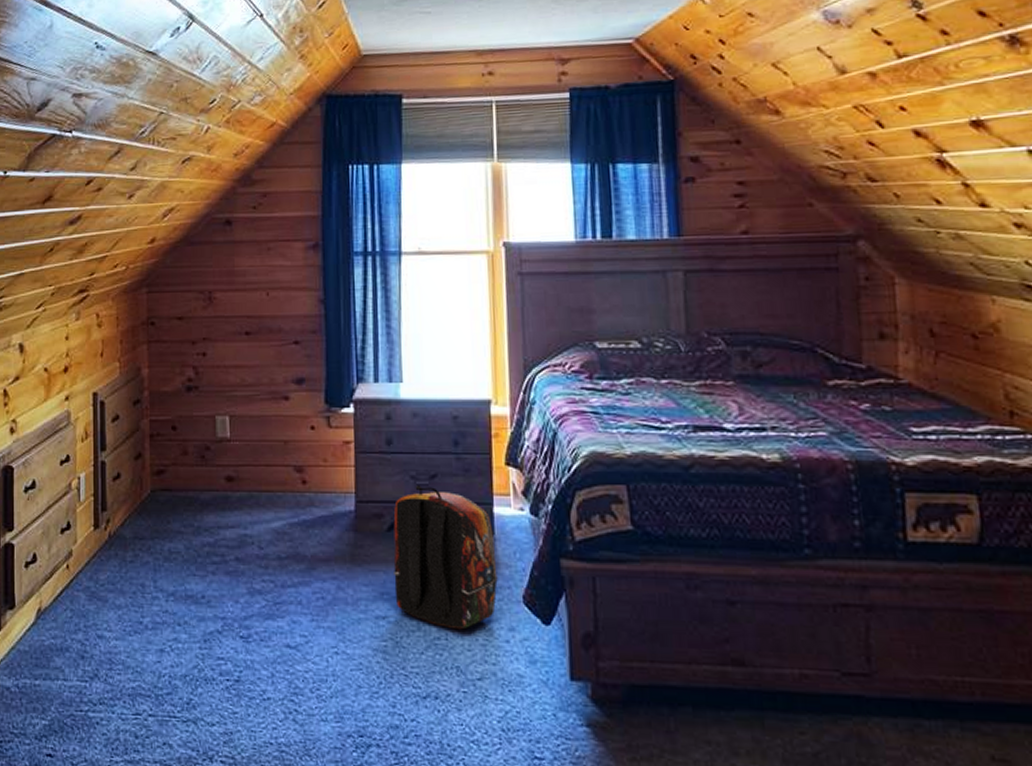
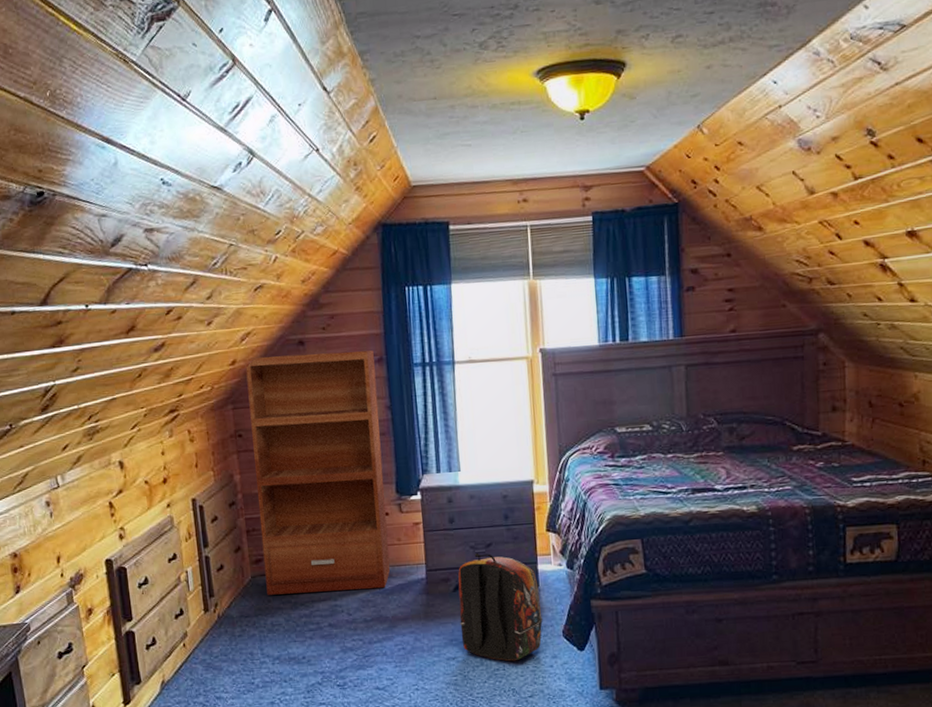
bookshelf: none [165,234,313,519] -> present [245,350,391,595]

